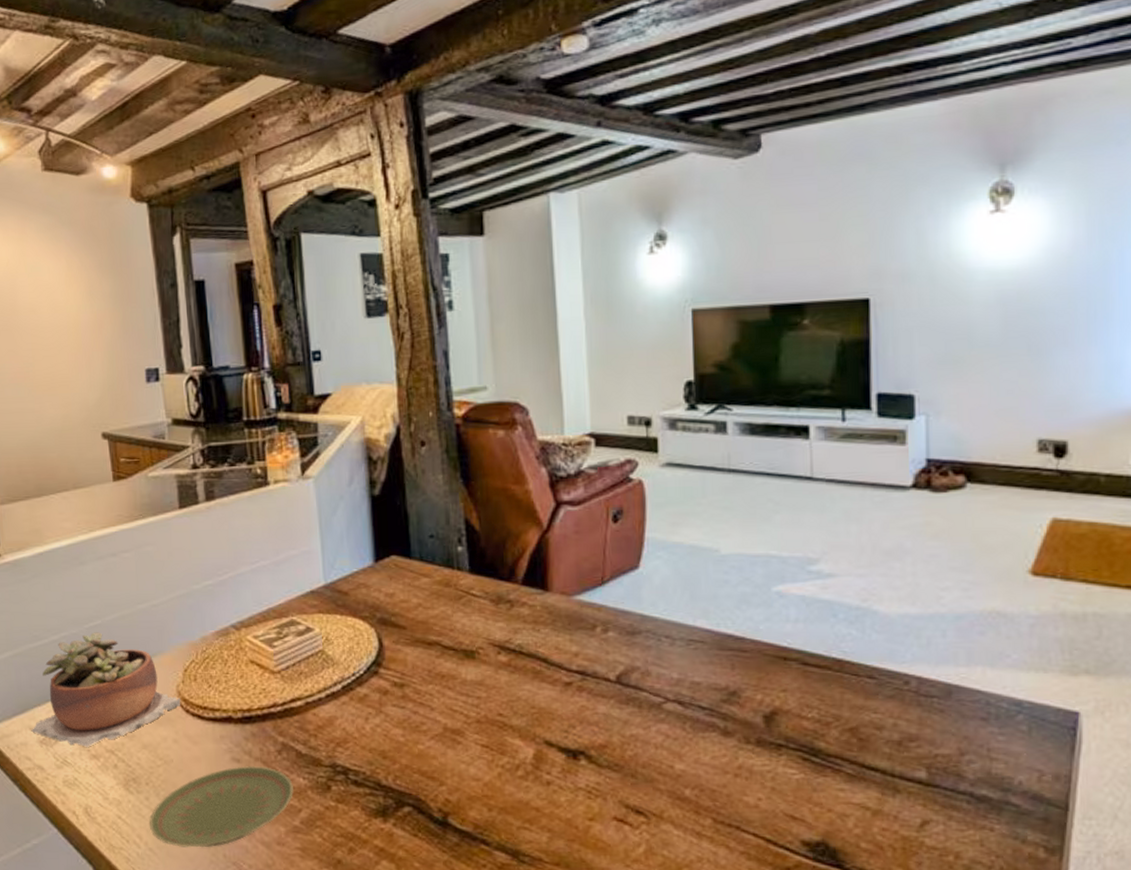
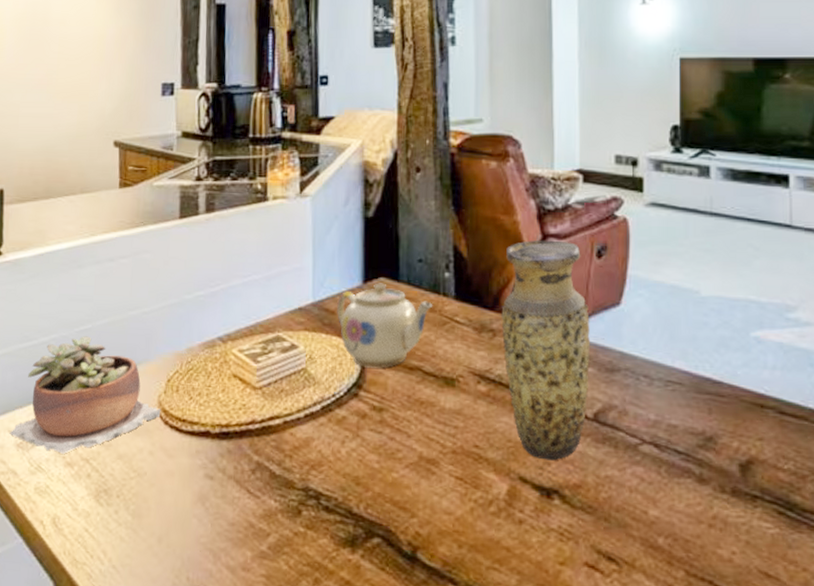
plate: present [149,766,293,848] -> none [116,484,264,569]
teapot: none [350,561,448,645] -> present [337,283,433,368]
vase: none [518,507,611,724] -> present [501,240,590,461]

